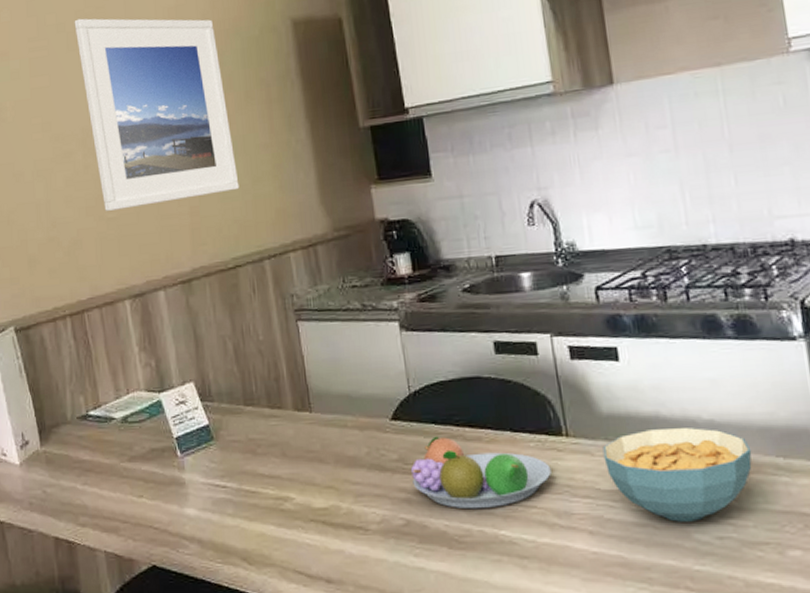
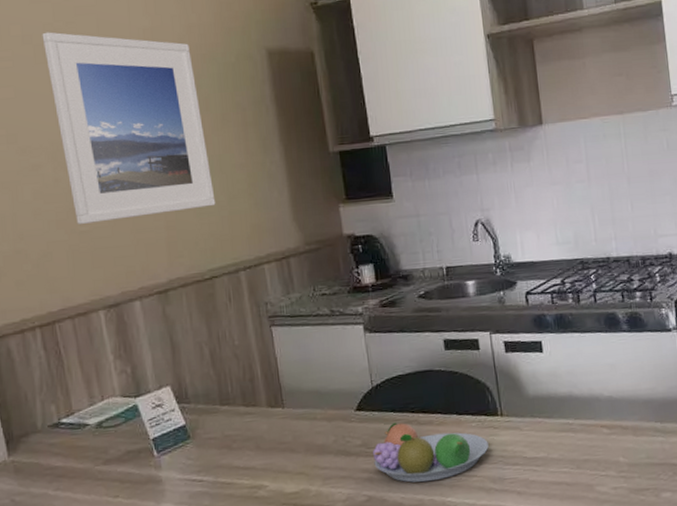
cereal bowl: present [602,427,752,522] -> none [529,403,639,479]

